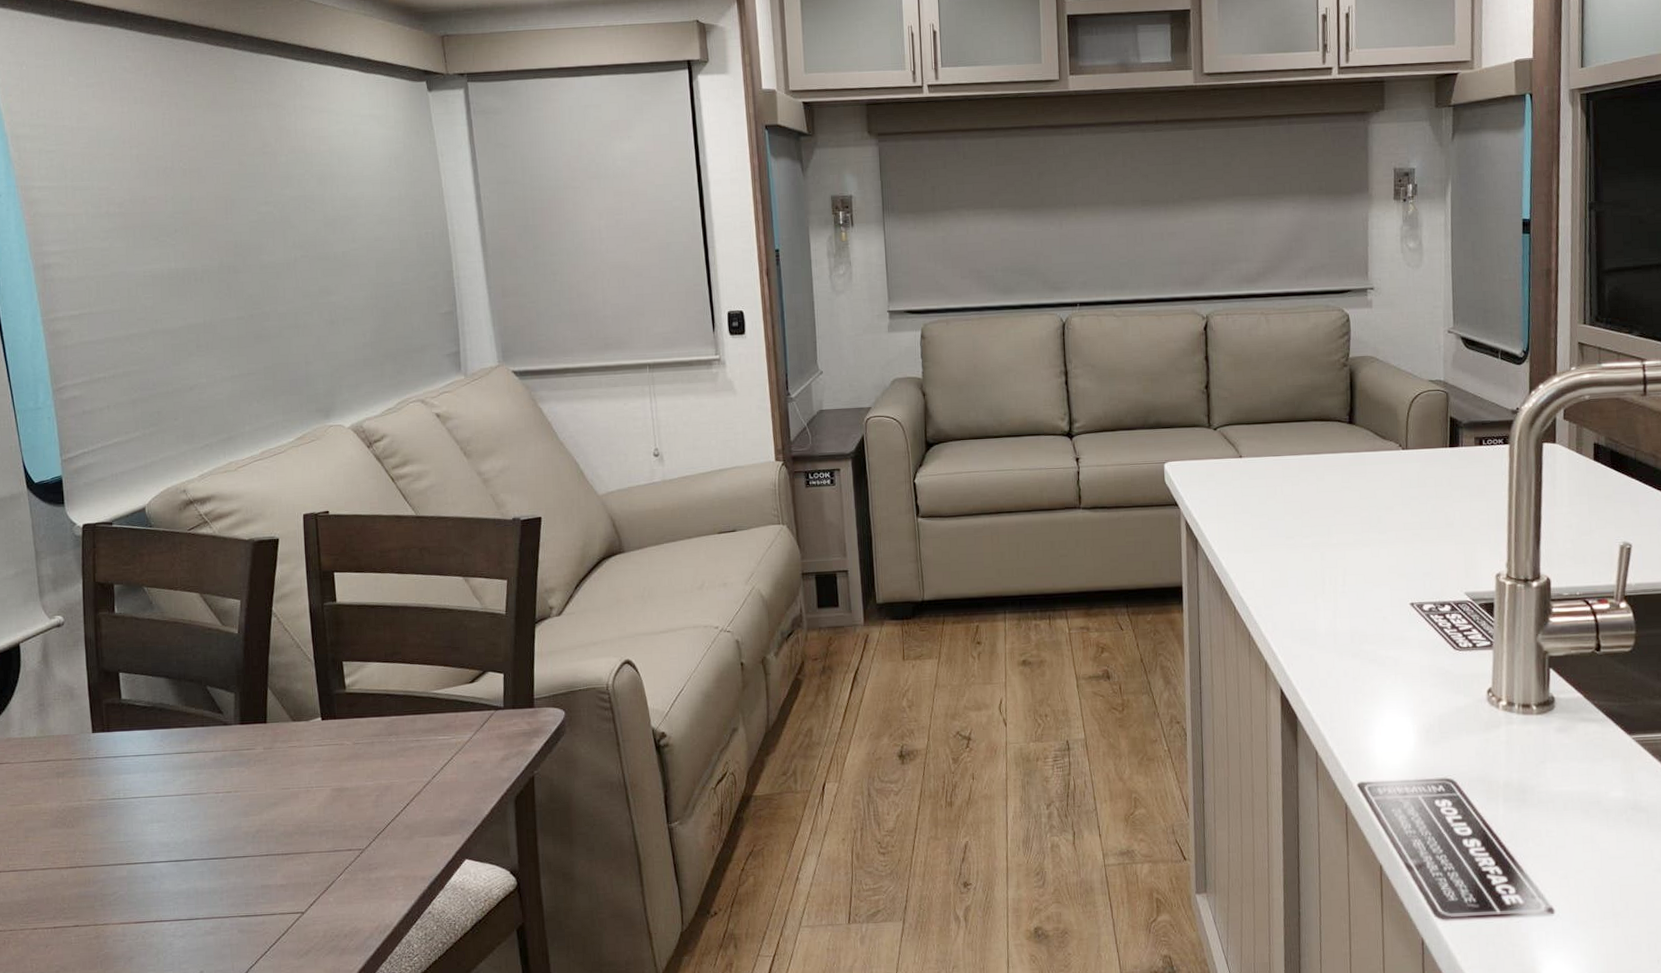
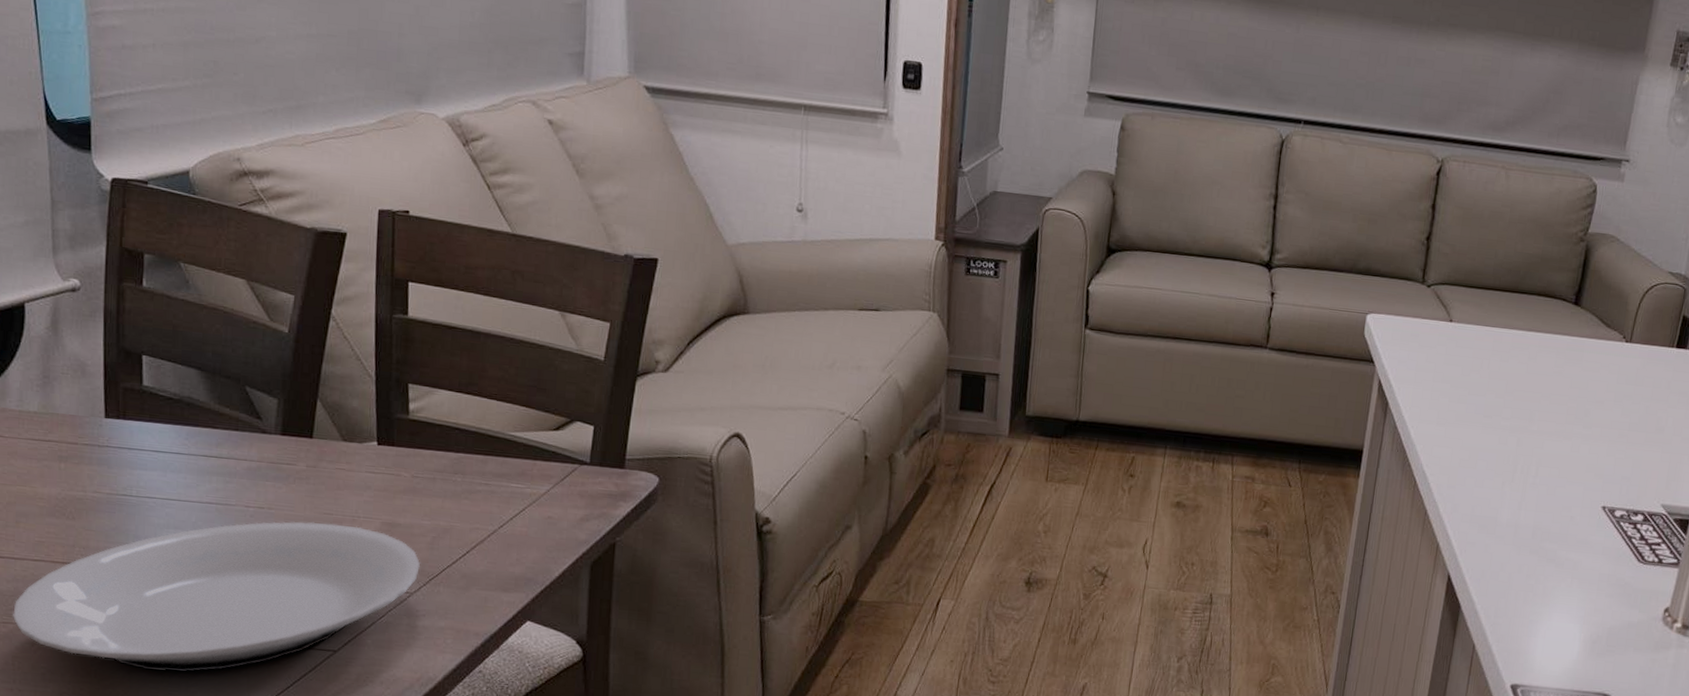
plate: none [28,796,369,955] -> present [13,522,421,672]

